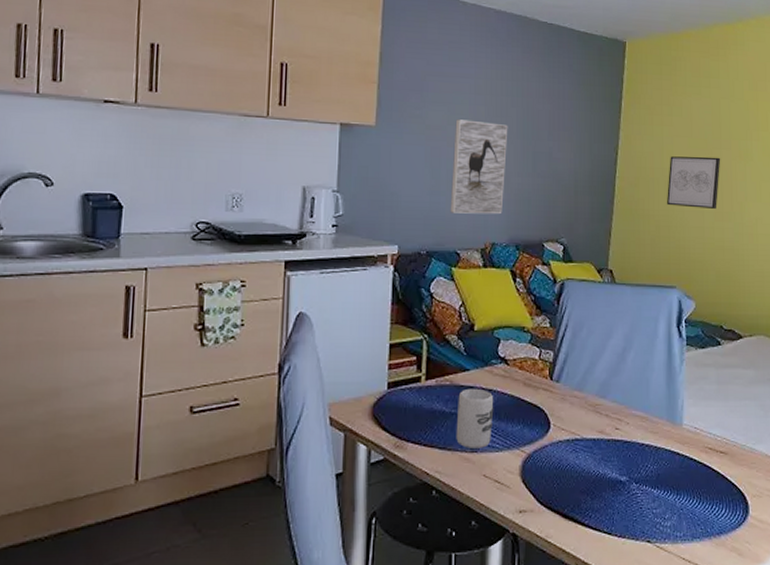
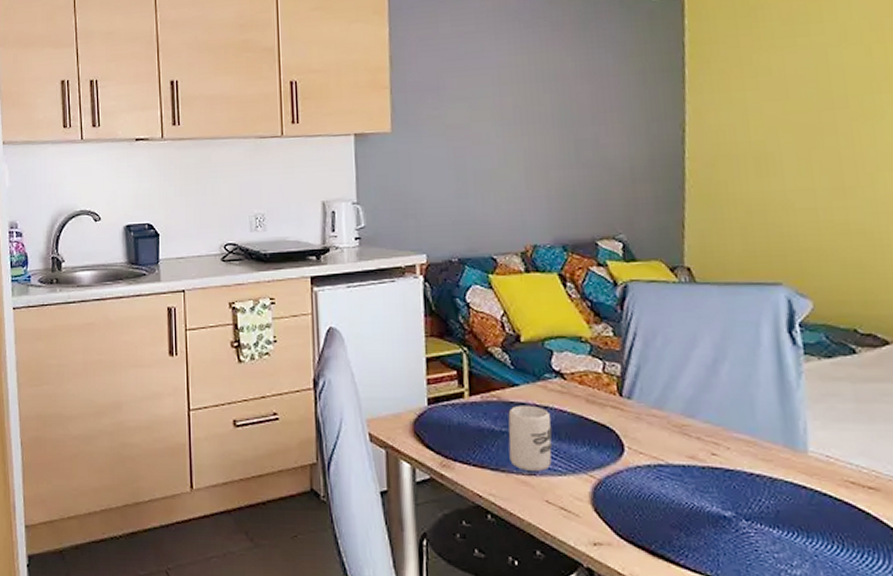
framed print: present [450,119,508,215] -> none [479,113,543,216]
wall art: present [666,156,721,210] -> none [758,120,835,186]

